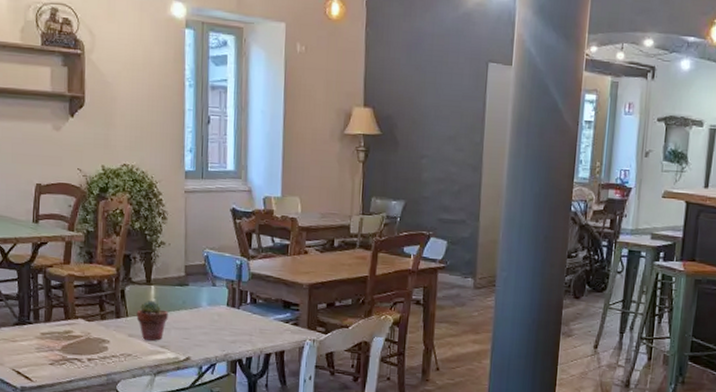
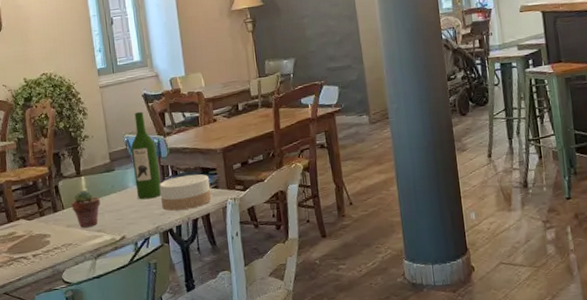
wine bottle: none [209,226,238,324] -> present [131,111,161,200]
bowl: none [234,305,290,342] -> present [159,174,212,211]

